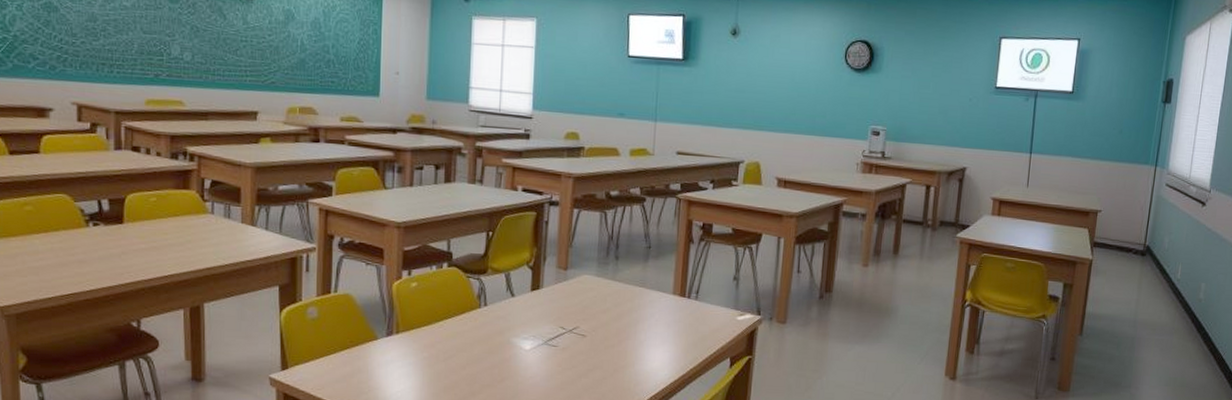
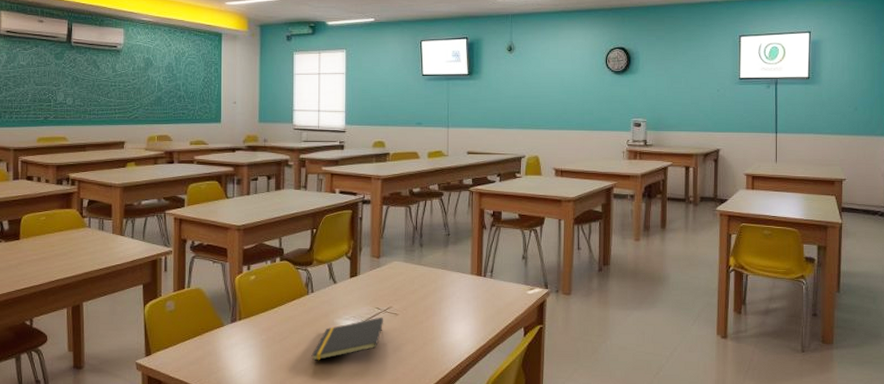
notepad: none [482,337,569,385] -> present [311,316,384,361]

